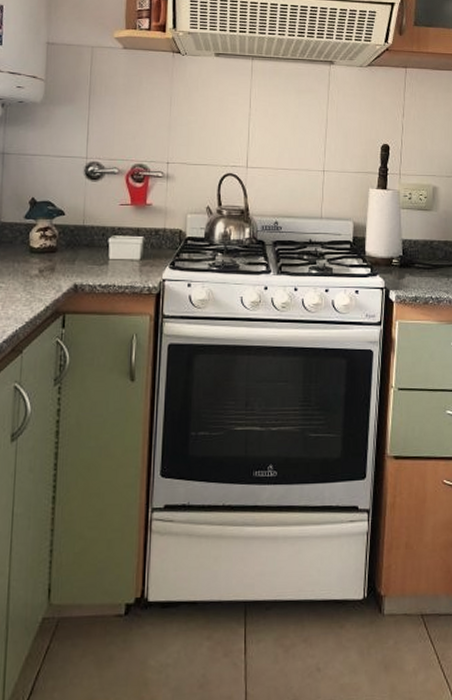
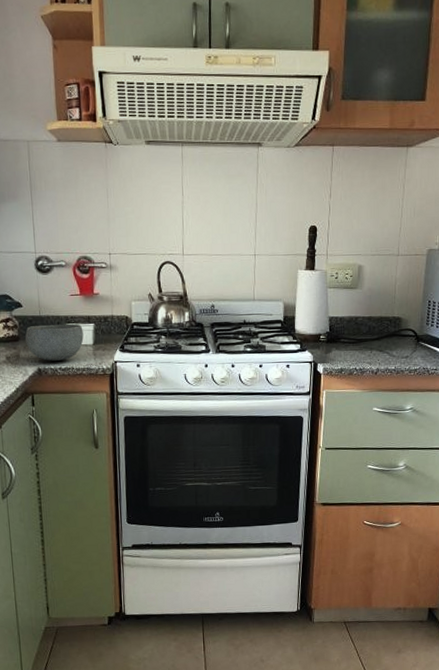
bowl: none [64,235,130,276] -> present [25,323,84,361]

